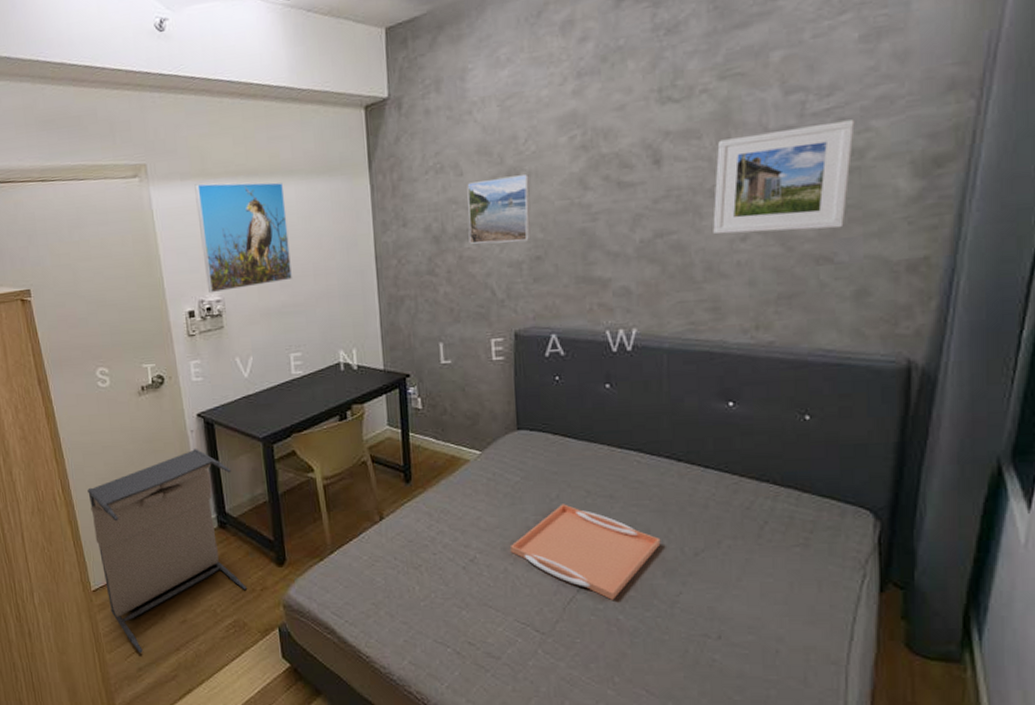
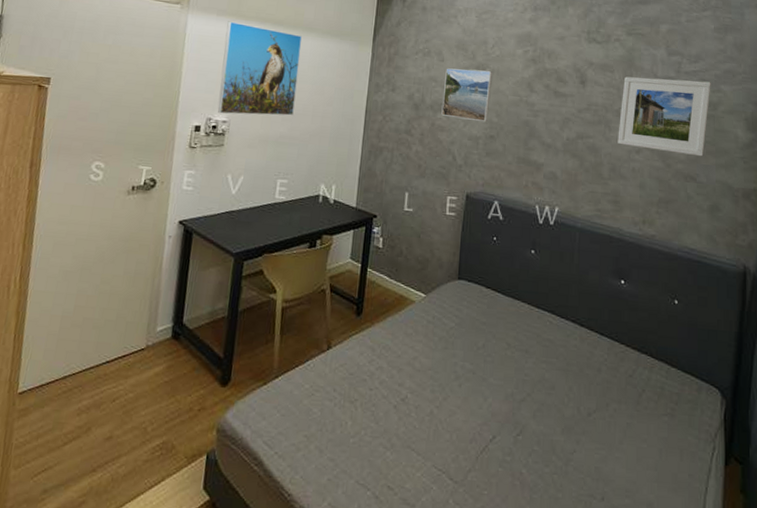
laundry hamper: present [87,449,247,654] -> none [32,254,199,473]
serving tray: present [511,504,661,600] -> none [438,353,562,453]

